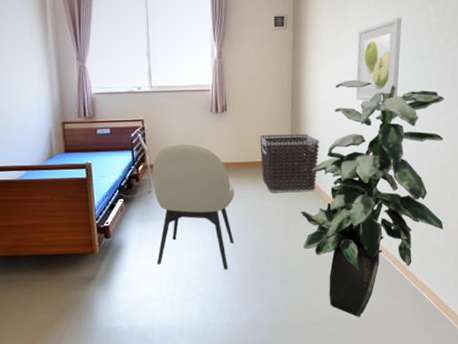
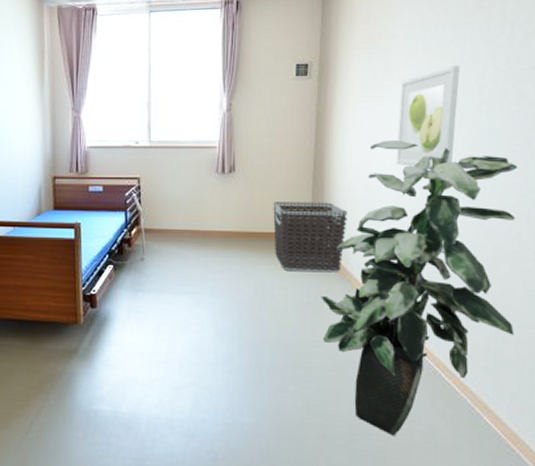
chair: present [152,144,235,270] -> none [146,207,240,358]

